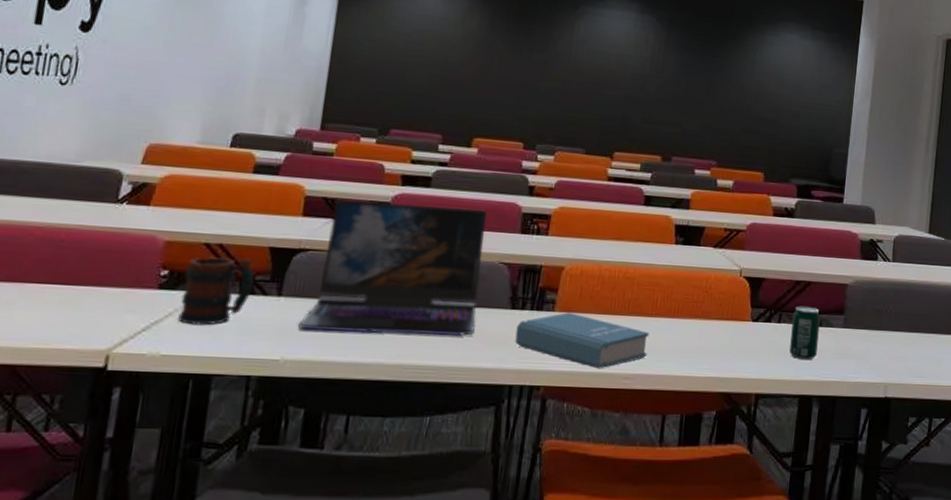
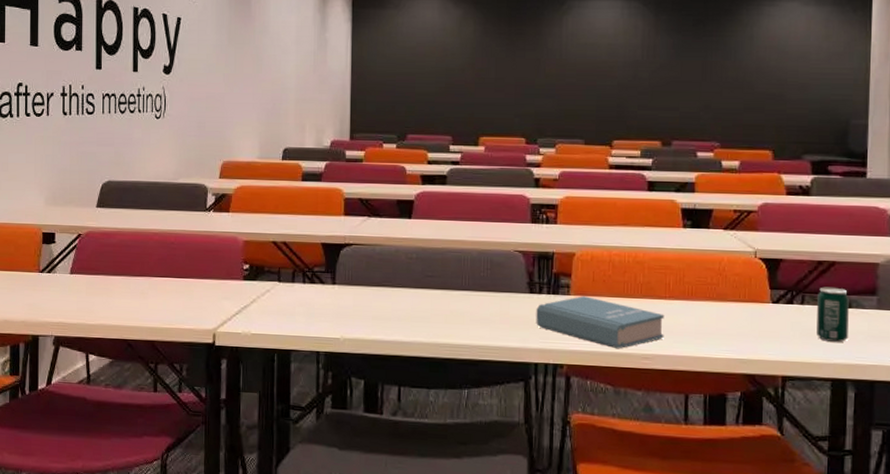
mug: present [178,256,255,326] -> none [261,252,313,310]
laptop: present [298,199,487,336] -> none [352,199,500,318]

